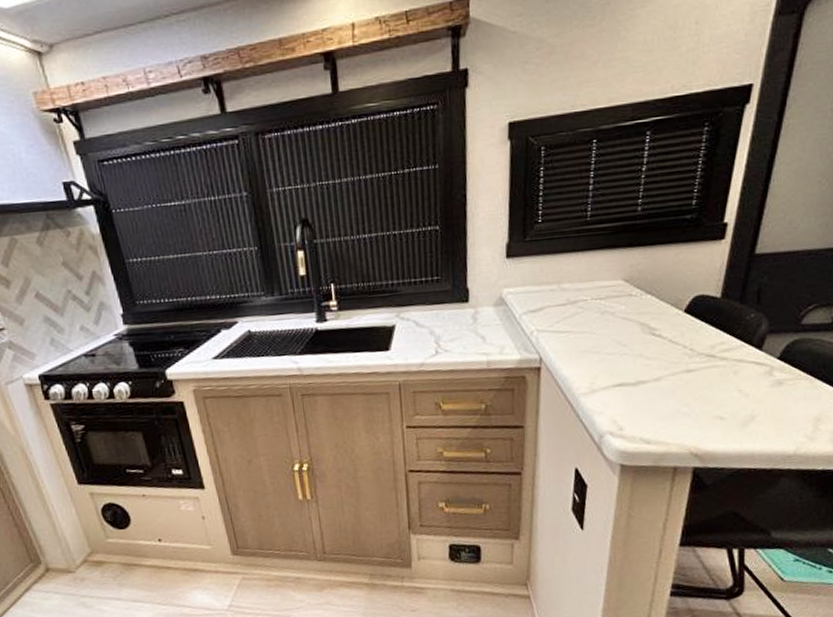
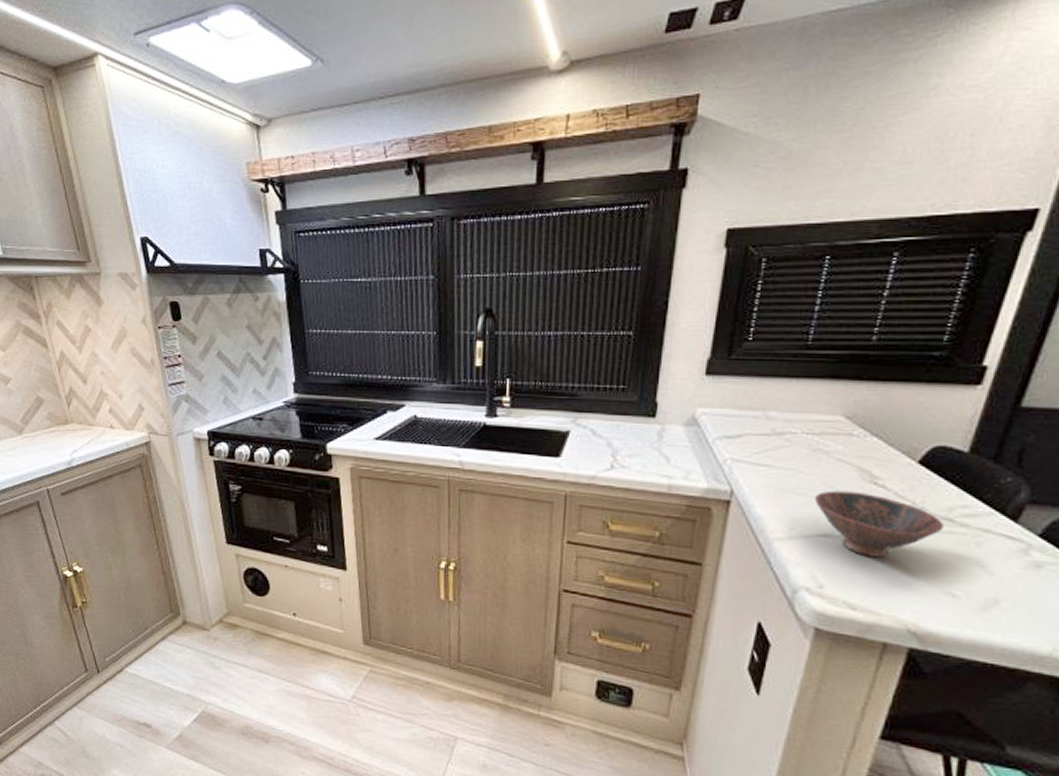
bowl: none [608,343,709,397] -> present [815,490,945,557]

